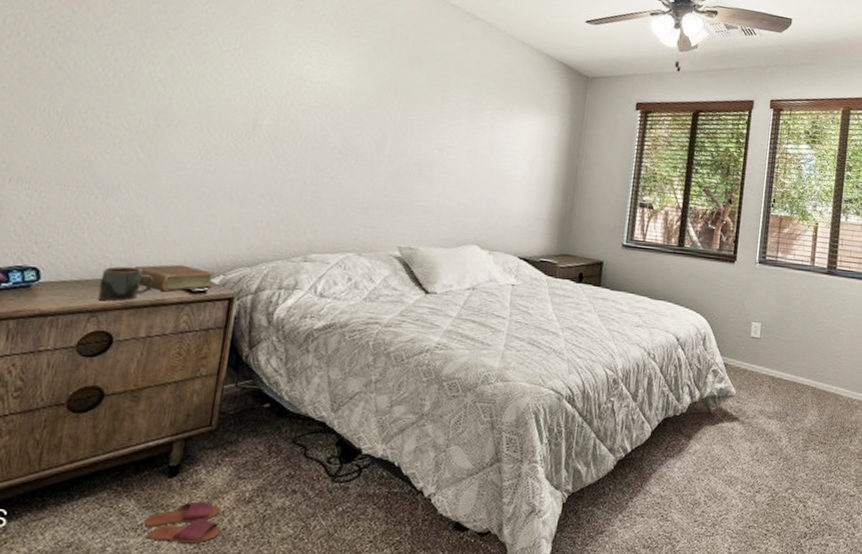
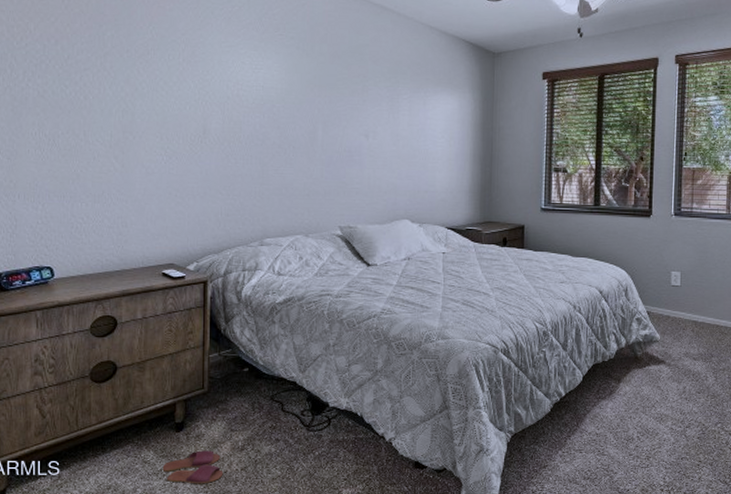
mug: present [97,266,154,303] -> none [100,261,142,291]
book: present [135,264,215,292] -> none [126,256,190,280]

